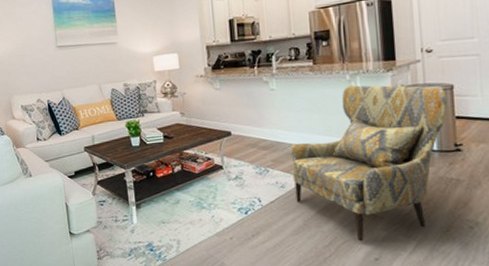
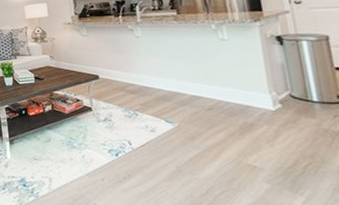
armchair: present [290,85,448,242] -> none [158,34,325,193]

